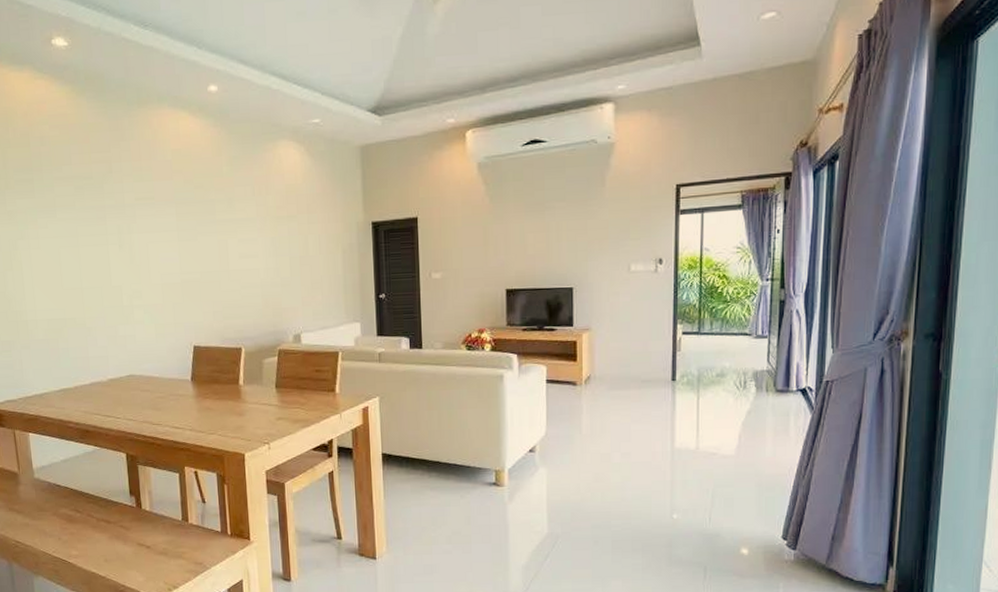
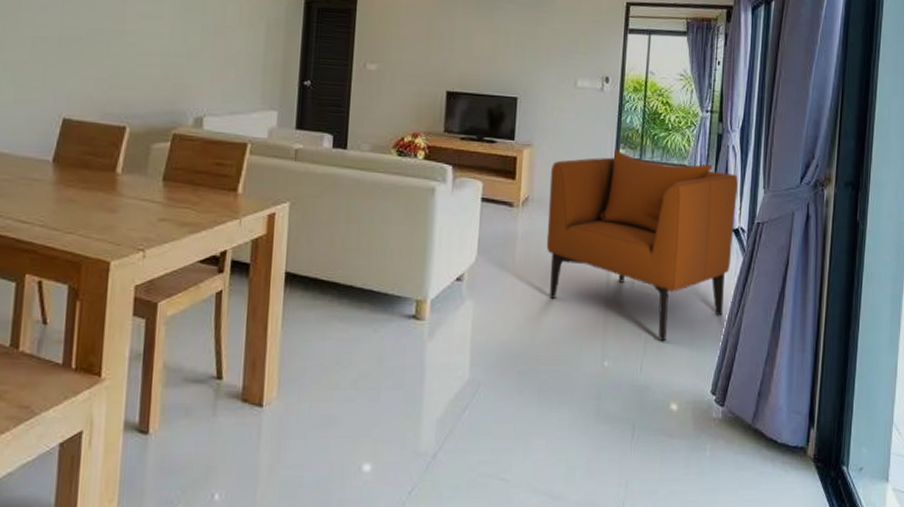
armchair: none [610,325,803,494] -> present [546,149,738,341]

